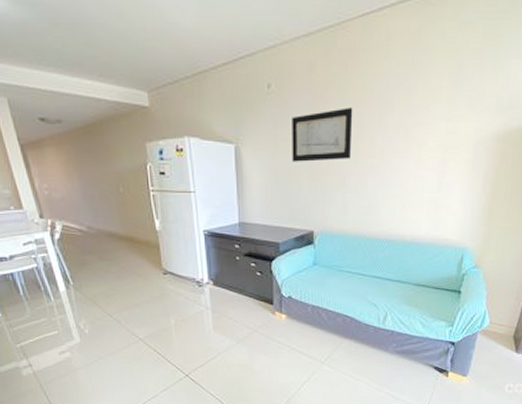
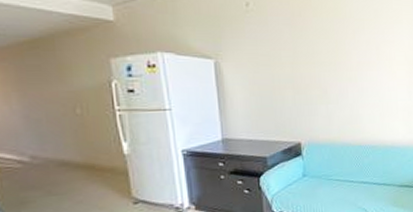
wall art: present [292,107,353,162] -> none [272,26,330,76]

